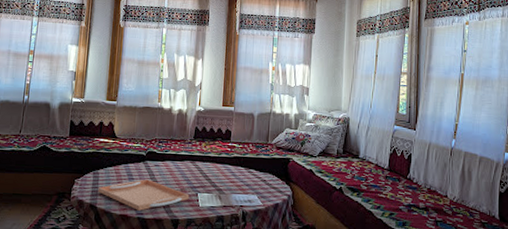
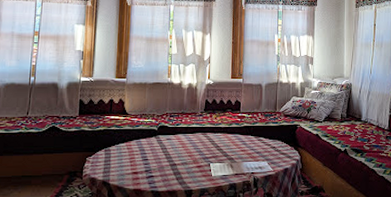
serving tray: present [98,179,189,211] -> none [110,153,202,184]

